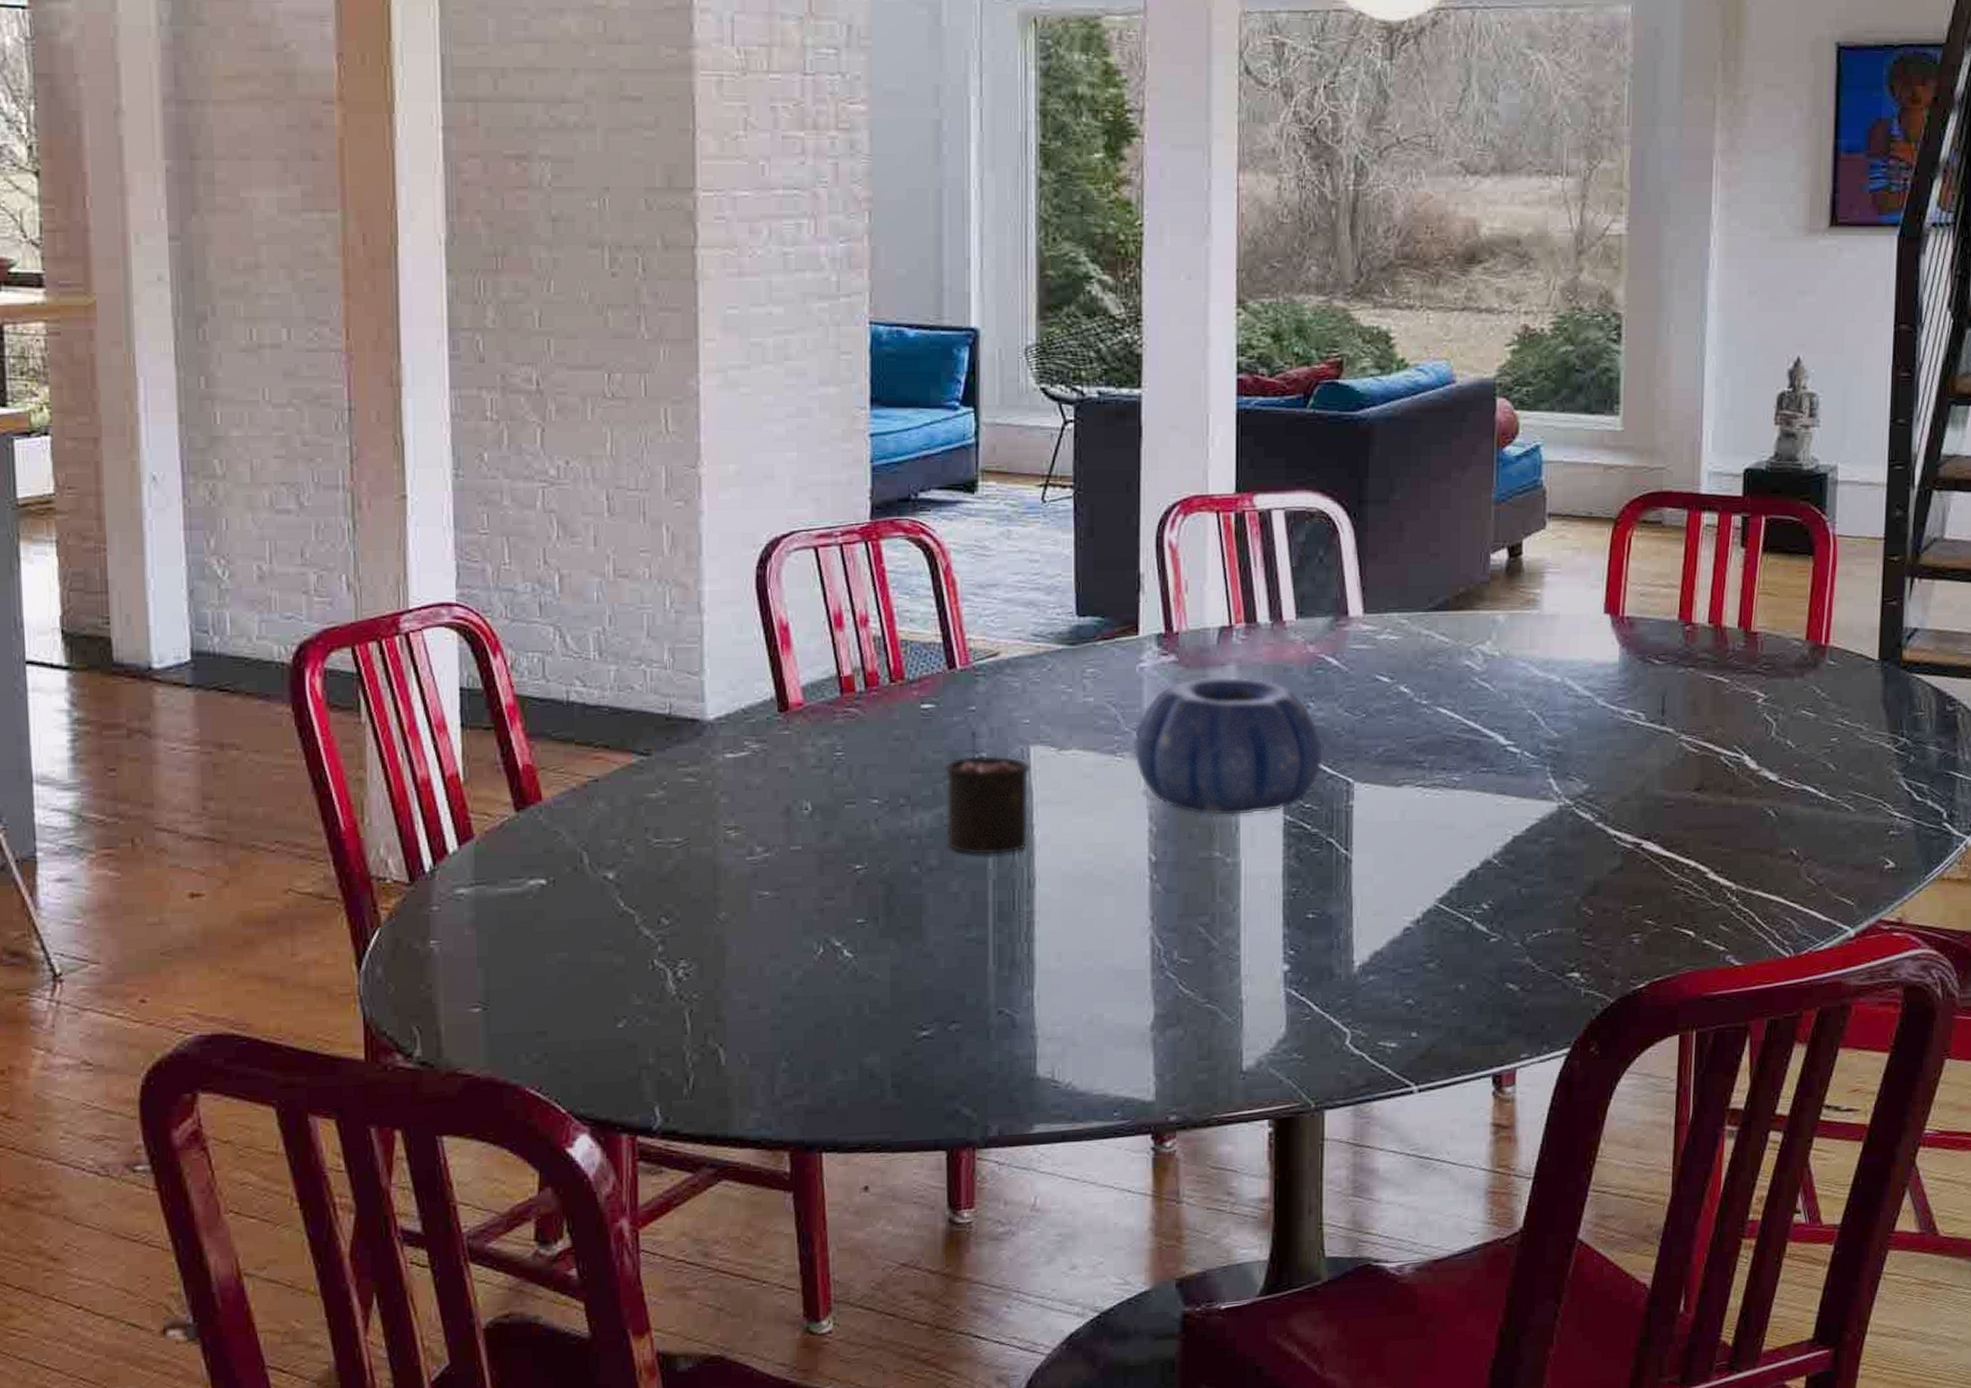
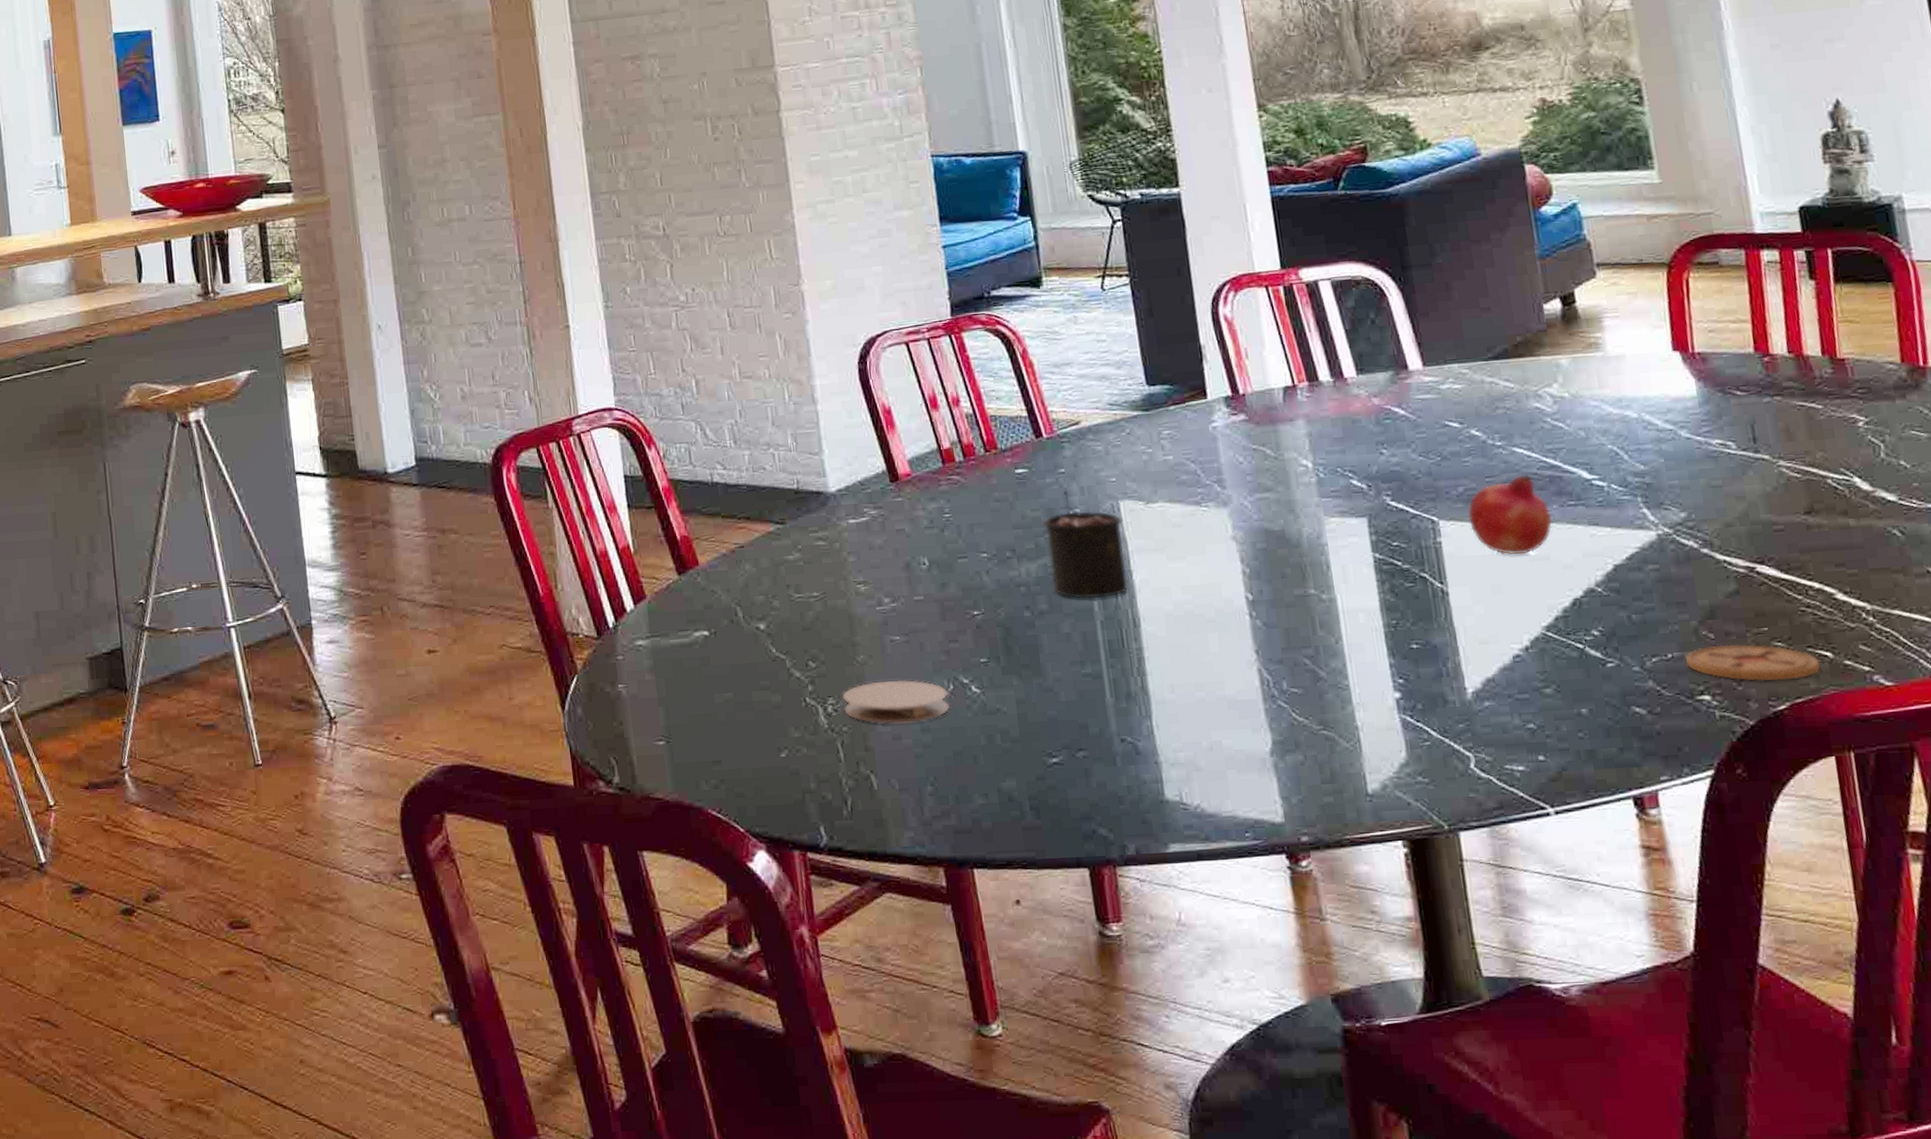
coaster: none [696,941,818,991] -> present [842,680,951,724]
decorative bowl: present [1133,677,1323,815] -> none [1216,430,1405,555]
fruit: none [1384,737,1464,822] -> present [1467,474,1553,555]
coaster: none [1563,921,1682,960] -> present [1685,644,1821,682]

